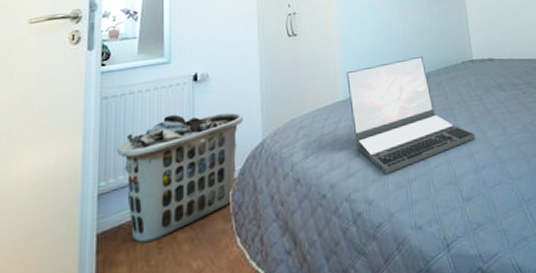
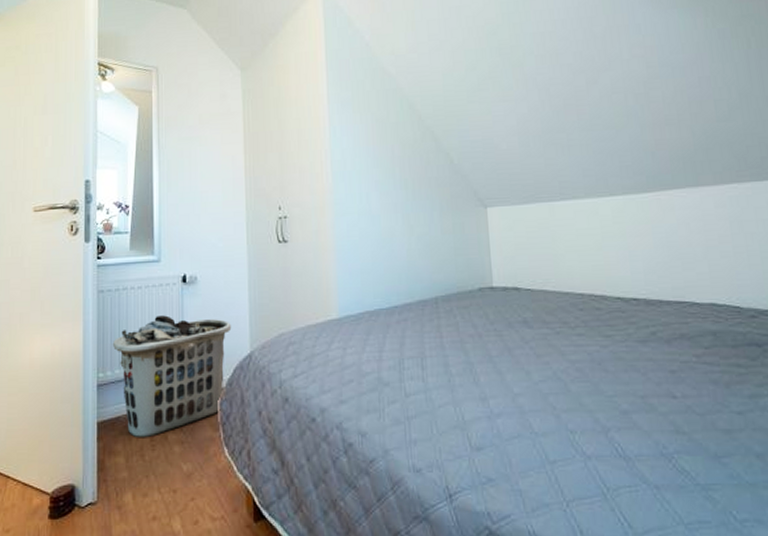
laptop: present [346,57,476,174] -> none [341,278,491,406]

